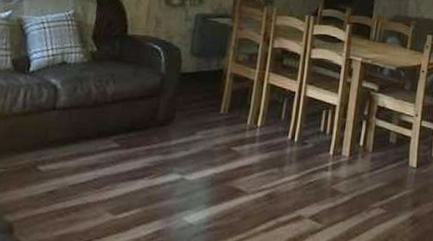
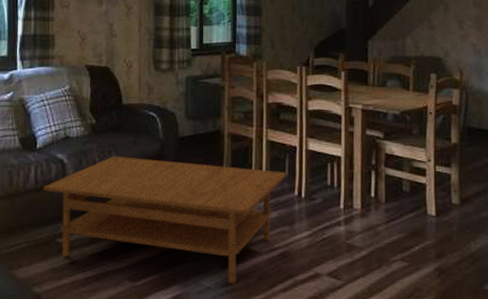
coffee table: none [30,85,283,222] -> present [43,156,287,284]

